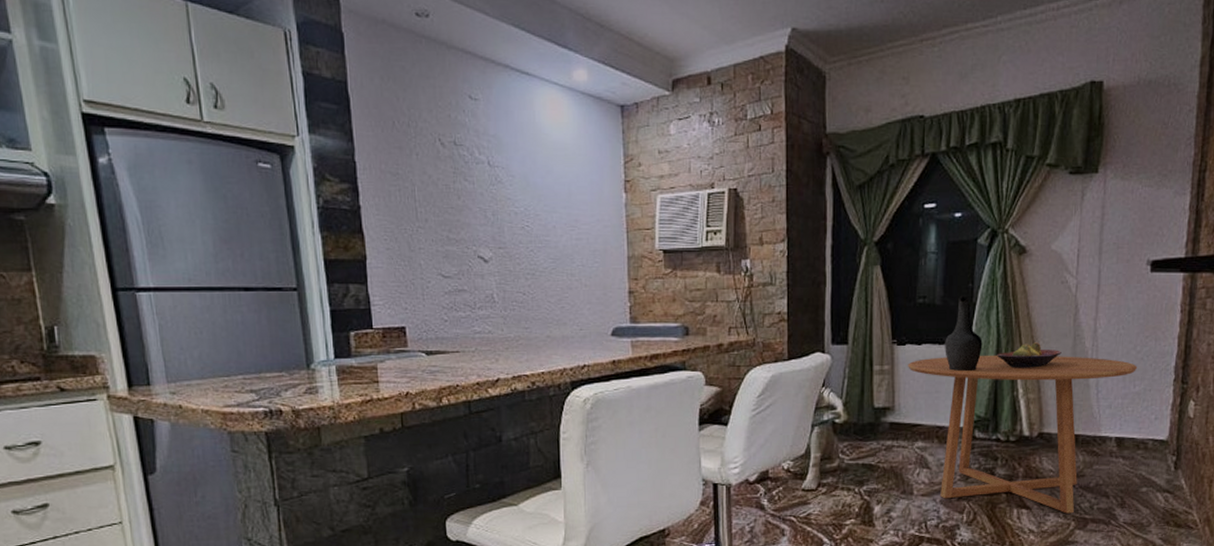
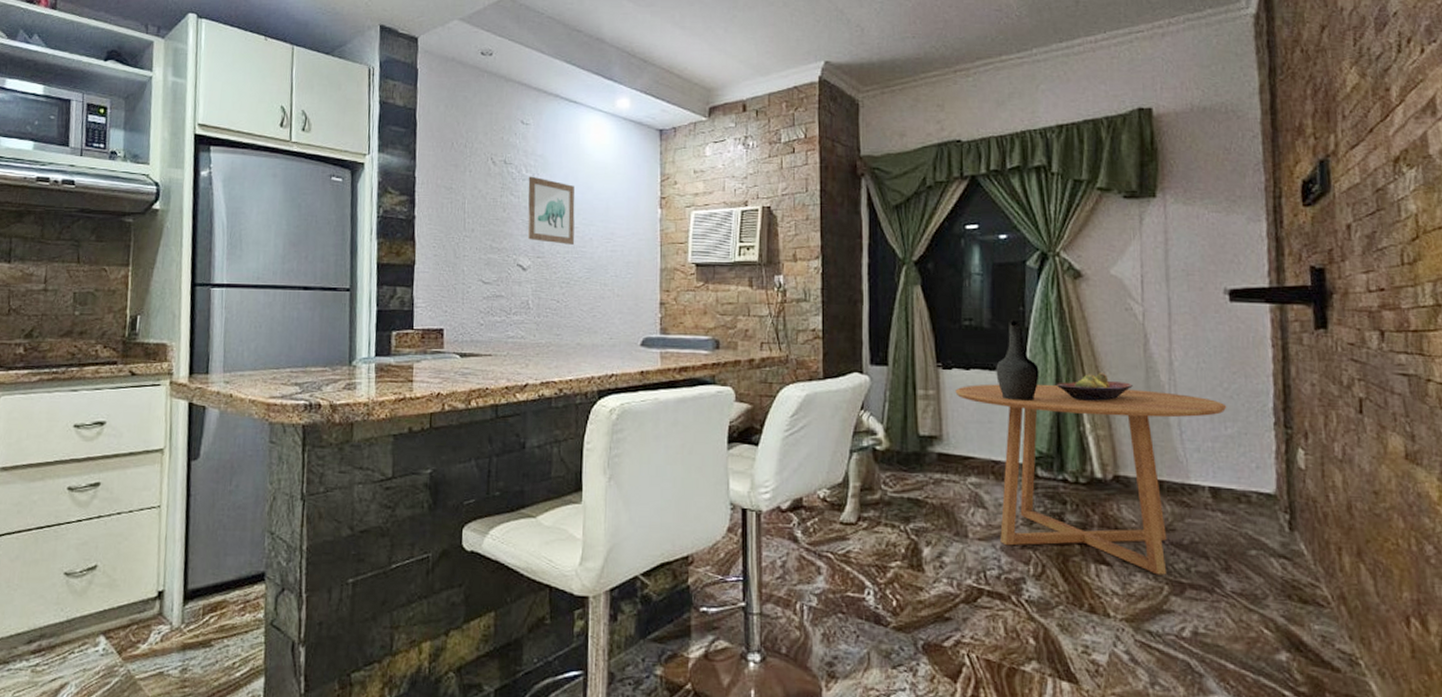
wall art: none [482,159,538,234] -> present [527,176,575,245]

